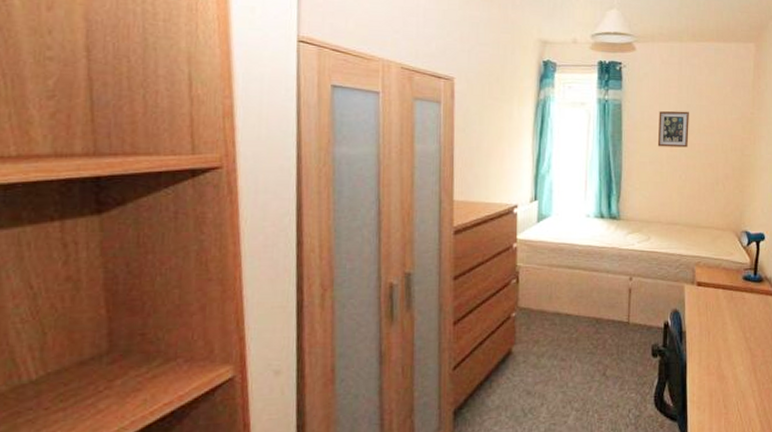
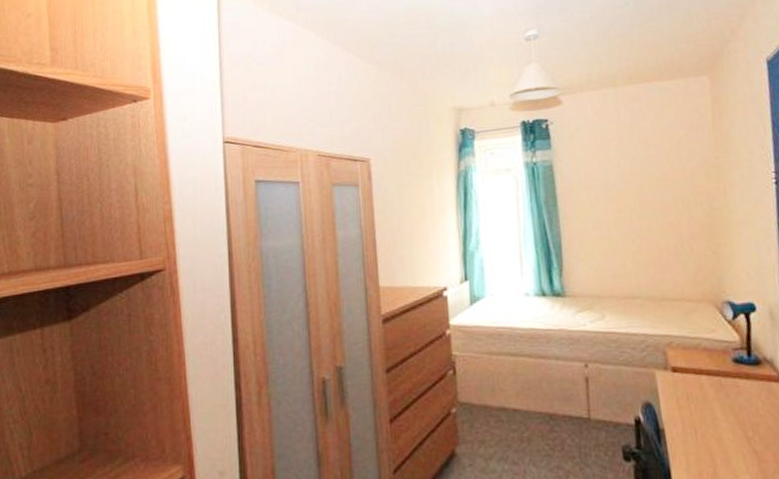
picture frame: present [657,110,689,148] -> none [598,164,639,209]

